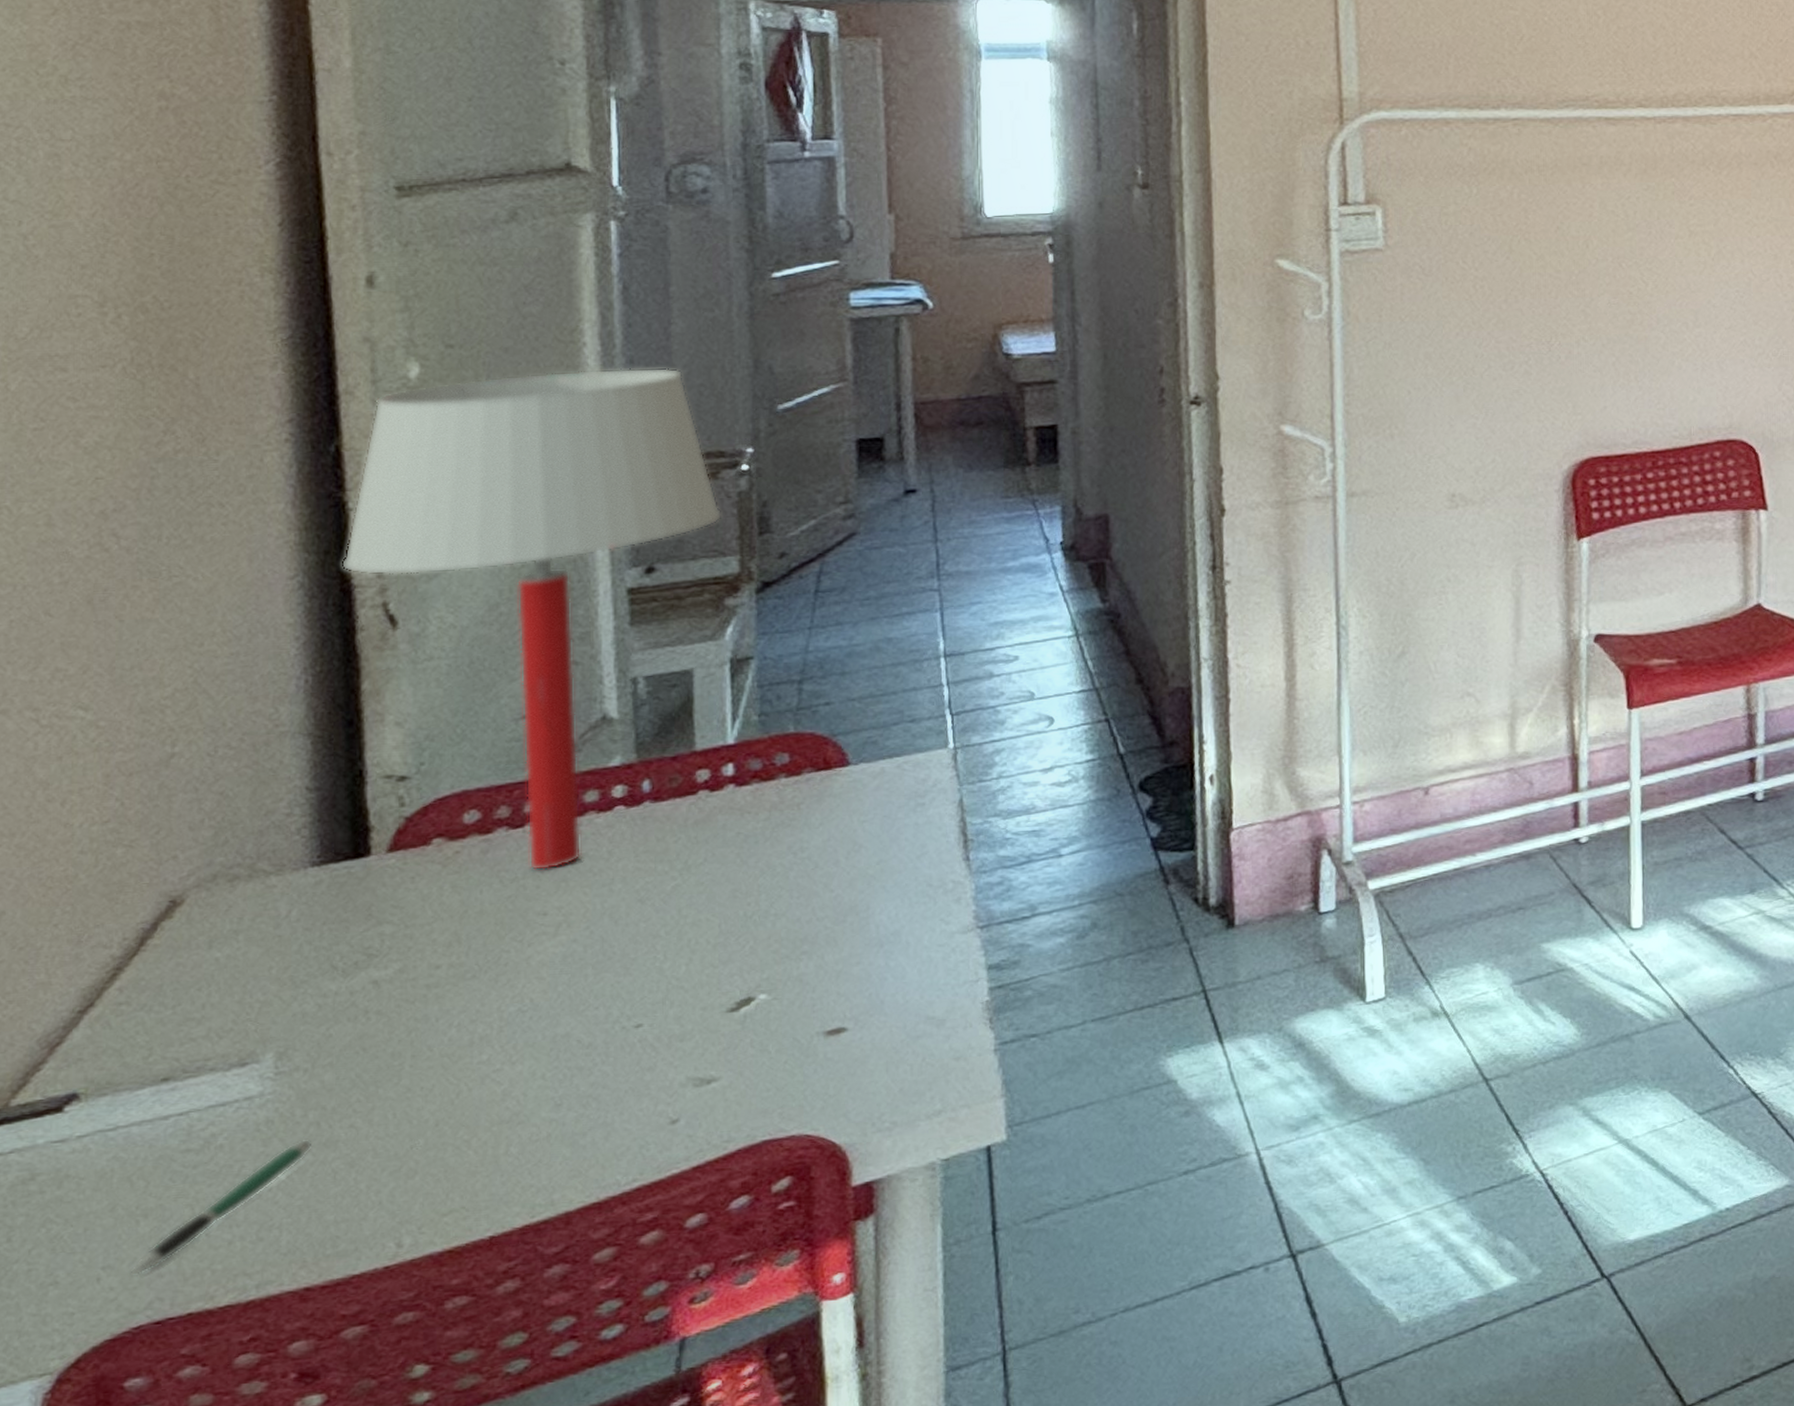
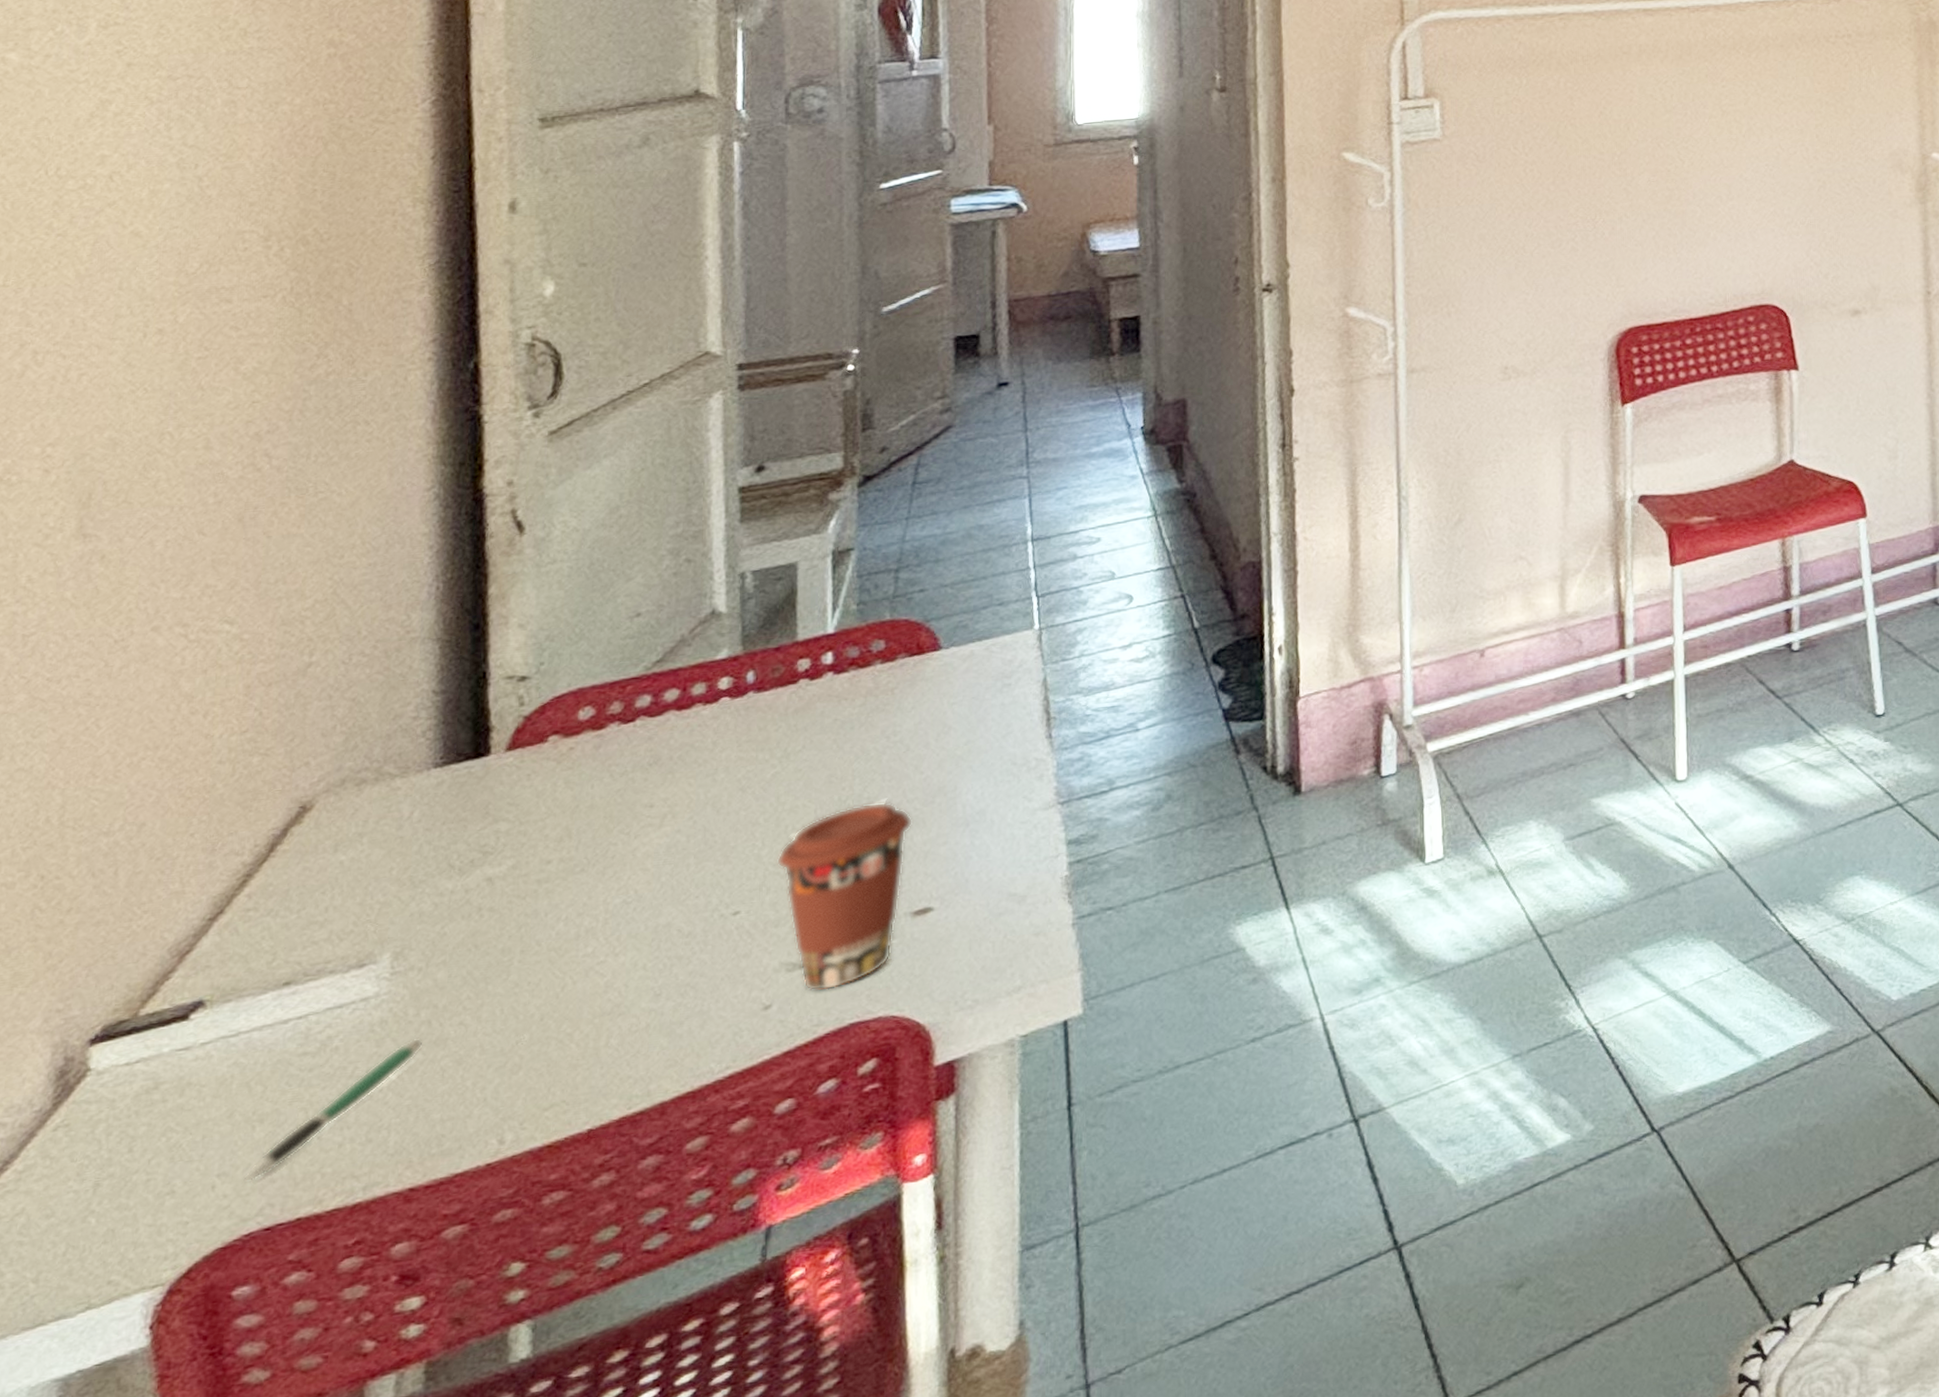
table lamp: present [341,367,722,871] -> none [474,276,829,764]
coffee cup: none [679,919,824,1107] -> present [776,801,913,992]

